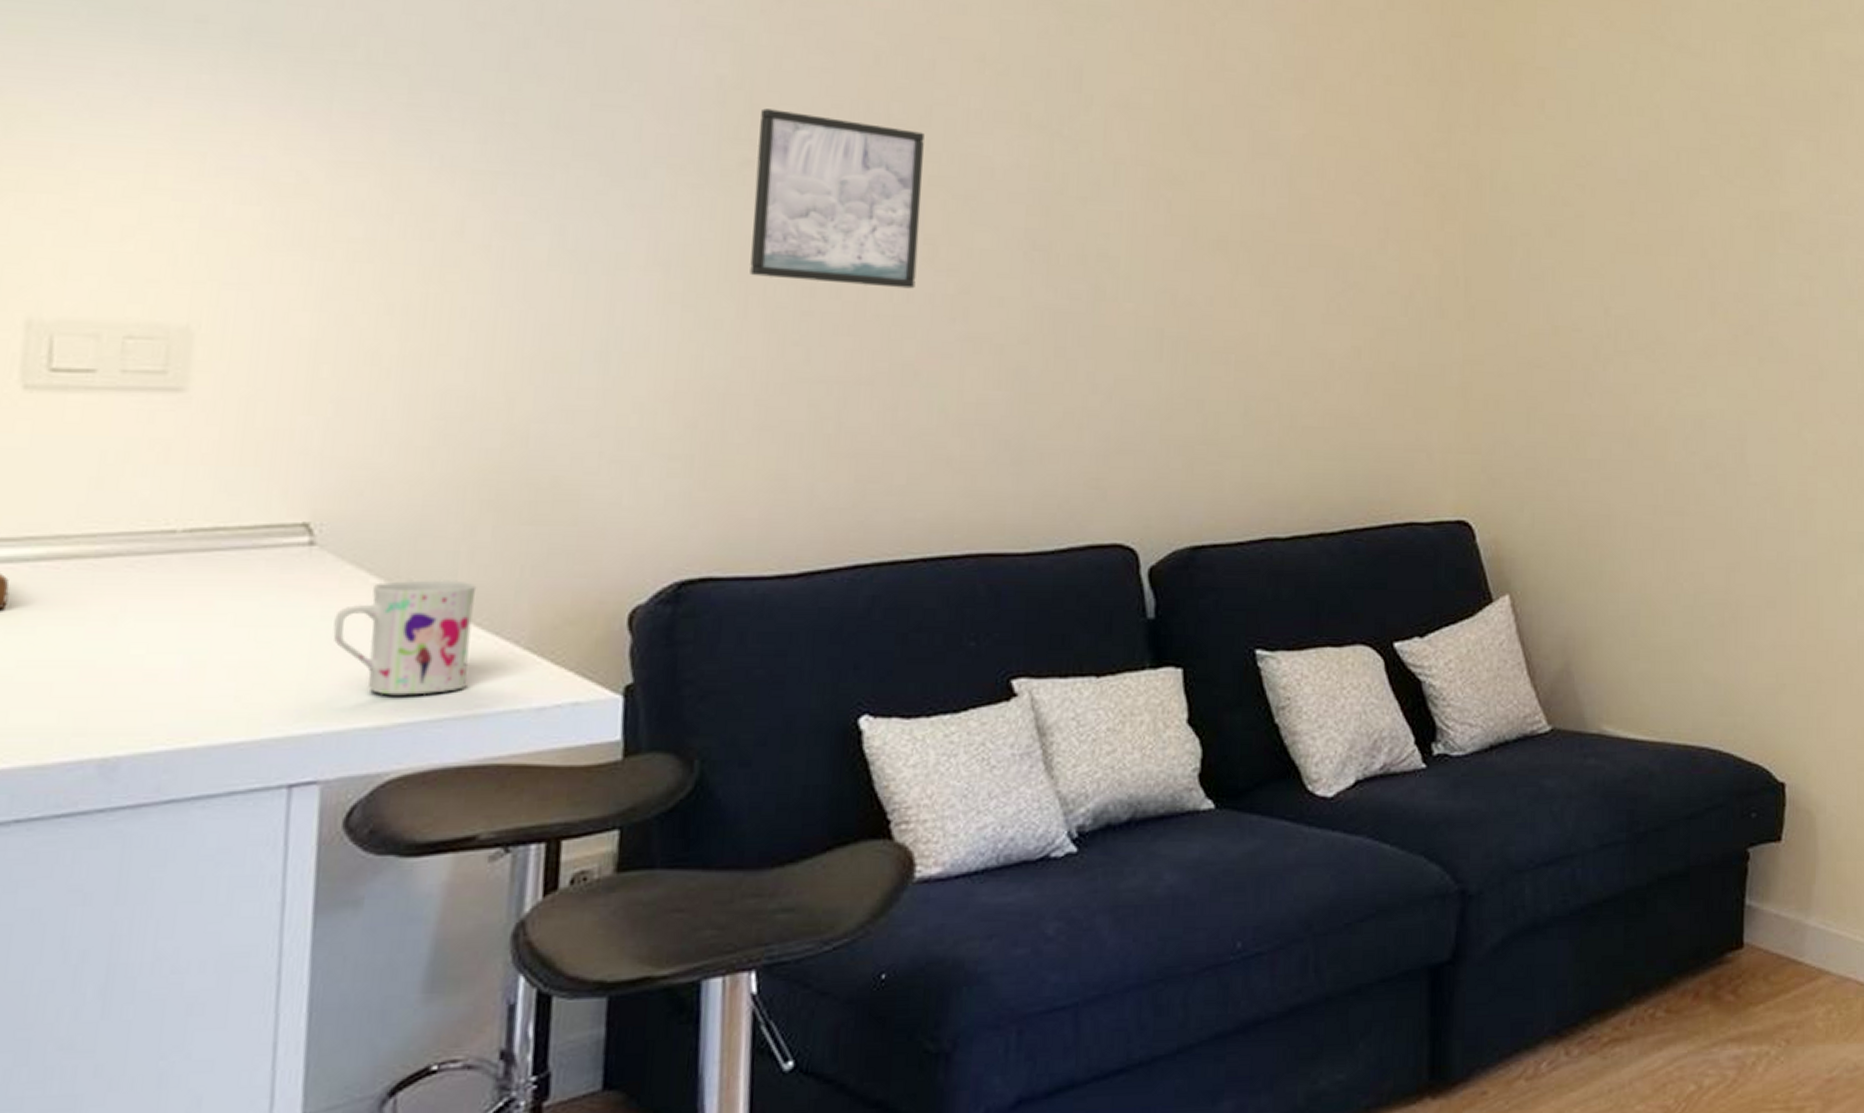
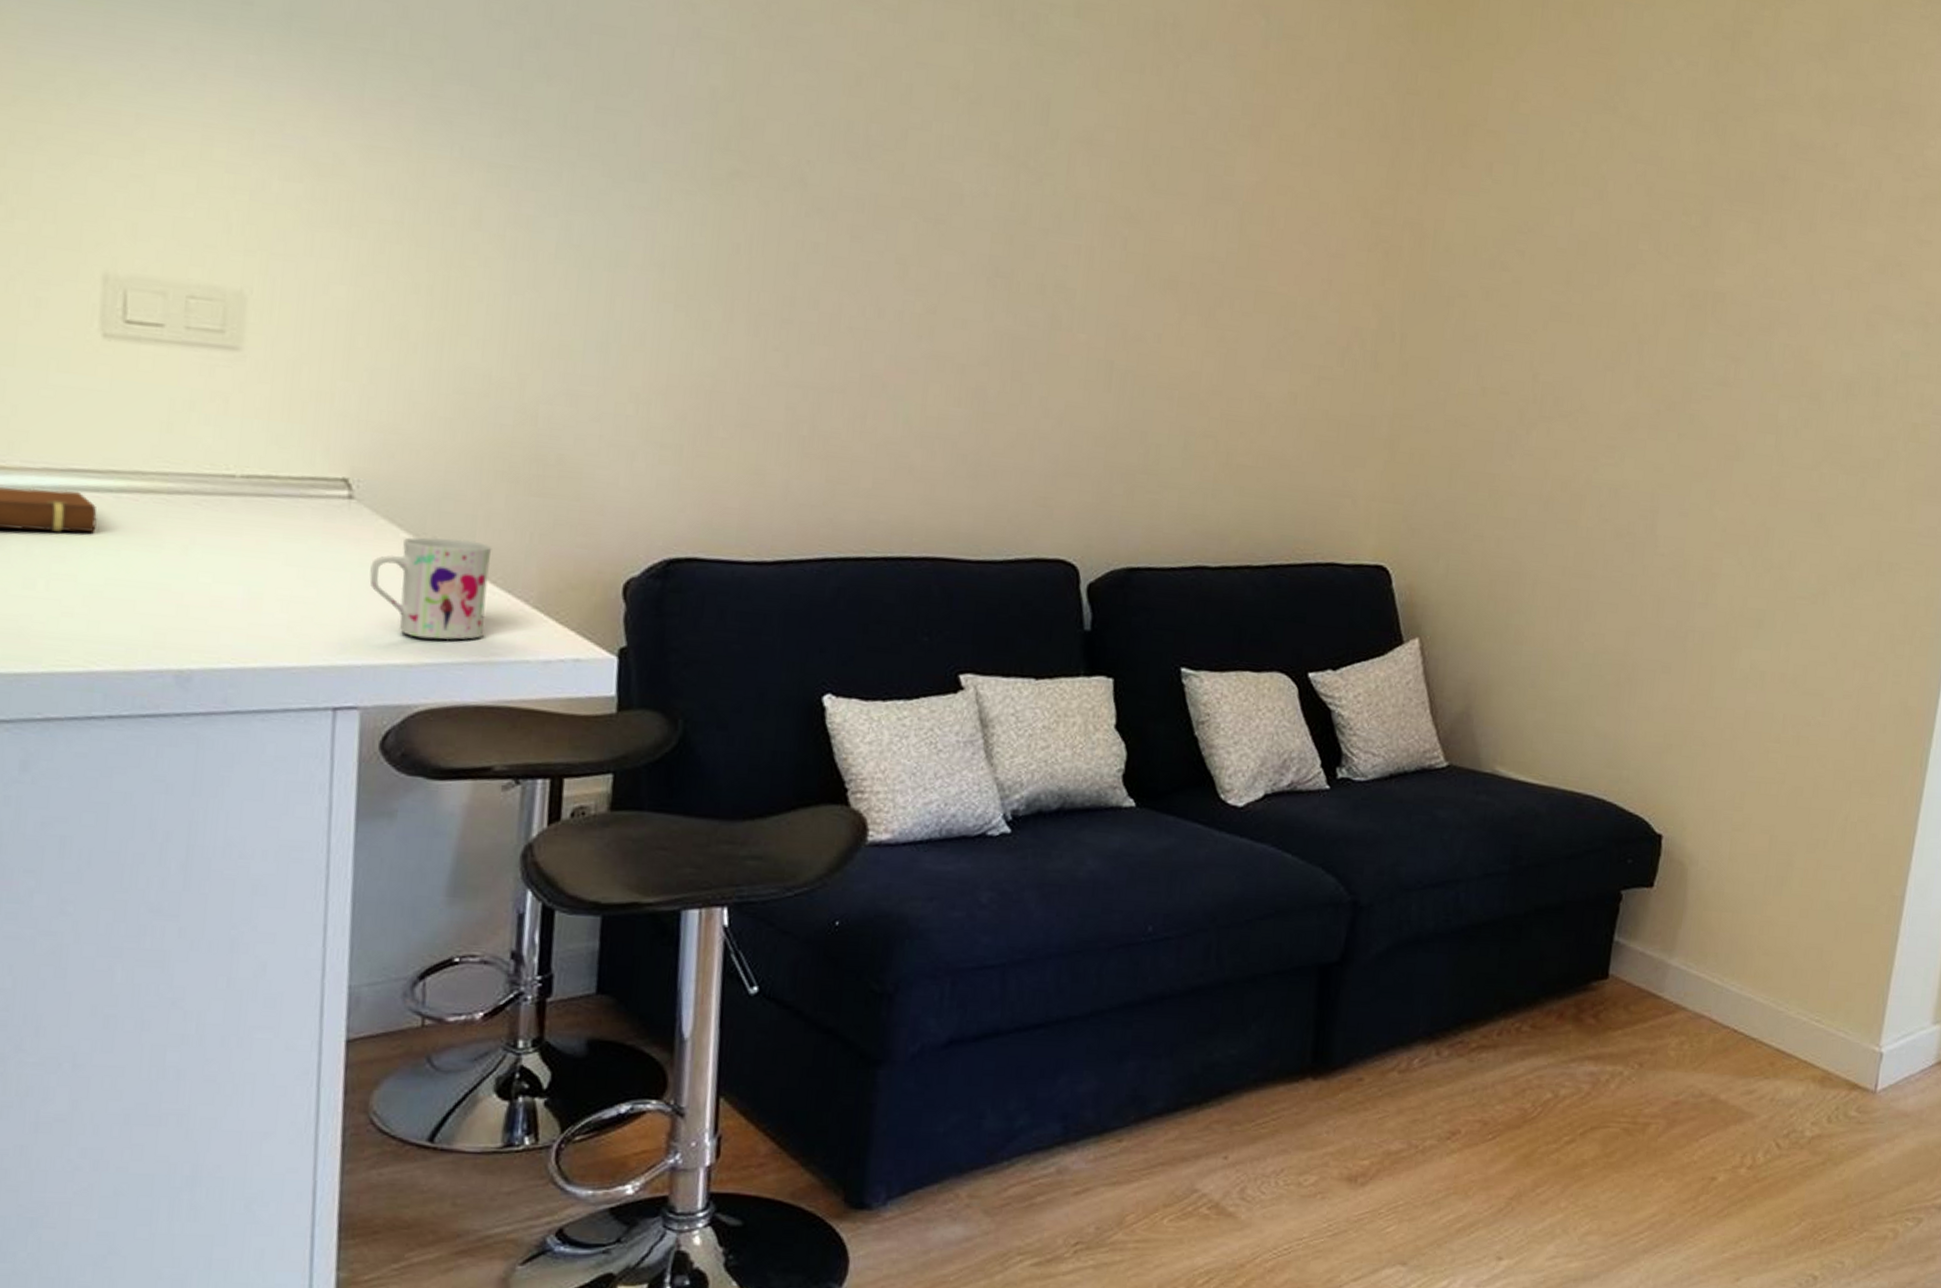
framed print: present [750,108,925,289] -> none [736,121,900,305]

